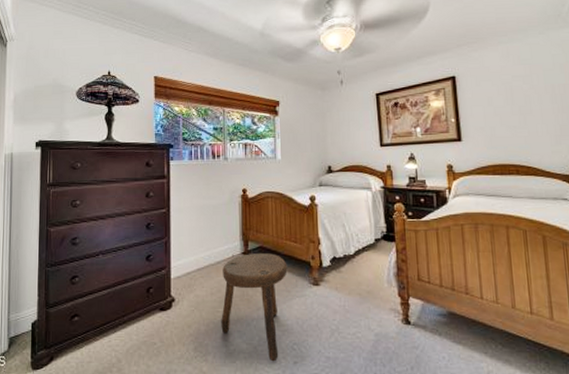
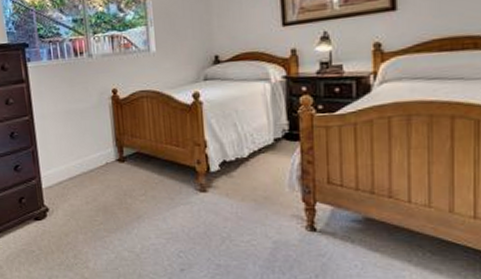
stool: present [221,253,288,362] -> none [96,159,170,269]

